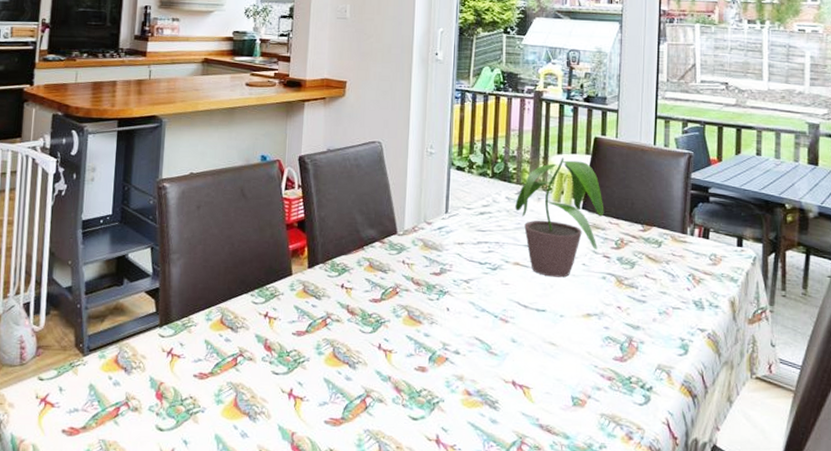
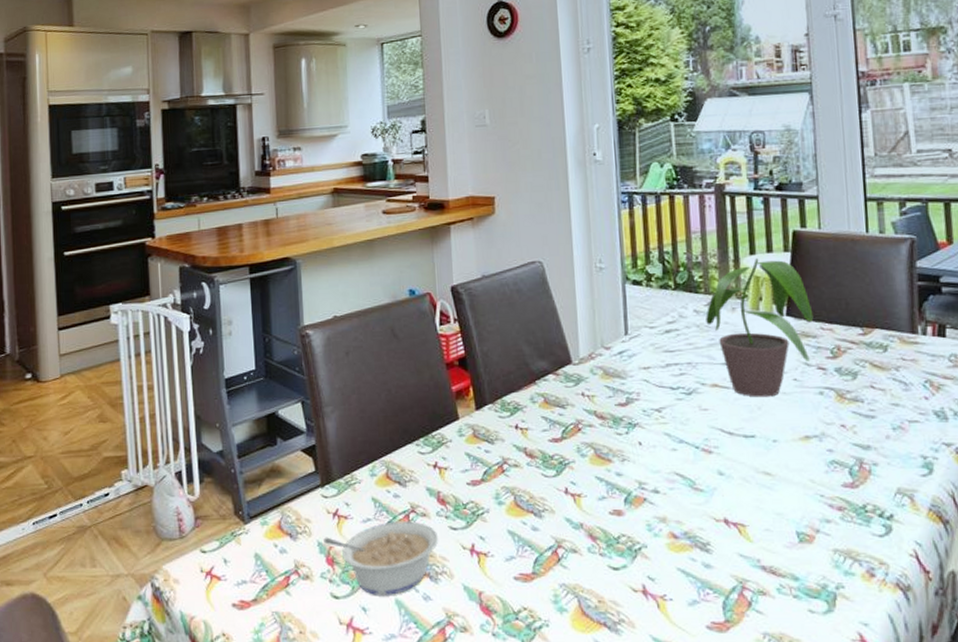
legume: none [155,363,262,431] -> present [324,521,439,597]

